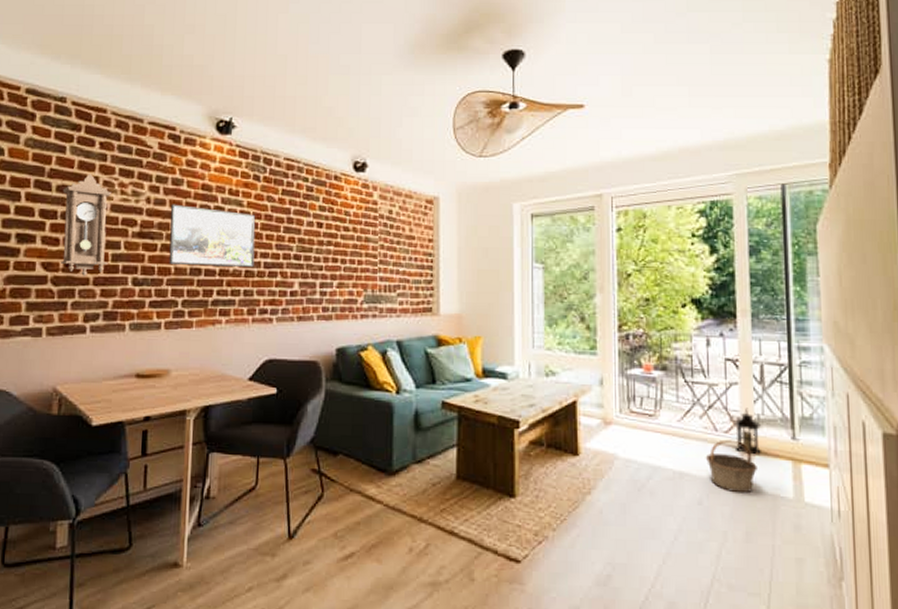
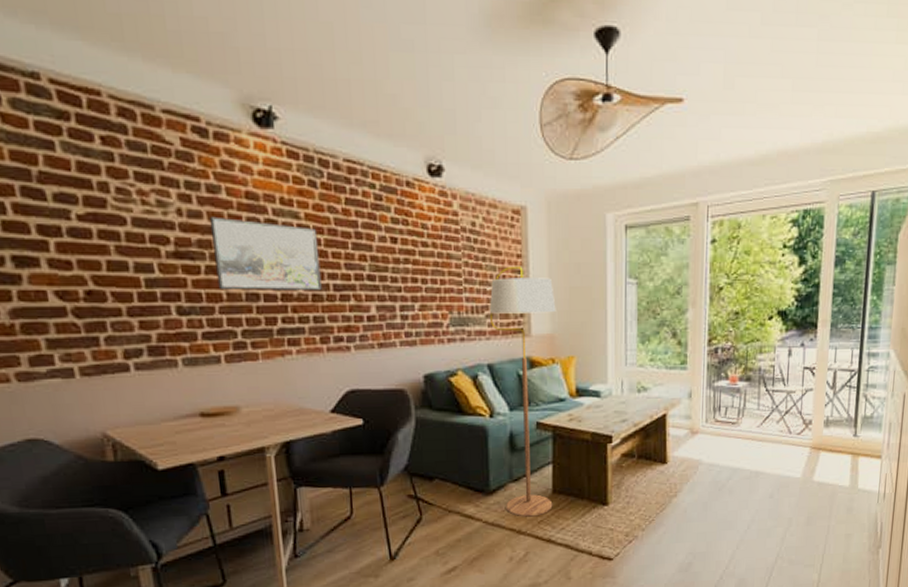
pendulum clock: present [61,174,112,276] -> none [61,178,142,306]
floor lamp: none [400,249,464,504] -> present [489,266,556,517]
basket: present [705,439,757,494] -> none [779,440,822,486]
lantern: present [735,408,761,455] -> none [806,411,829,452]

